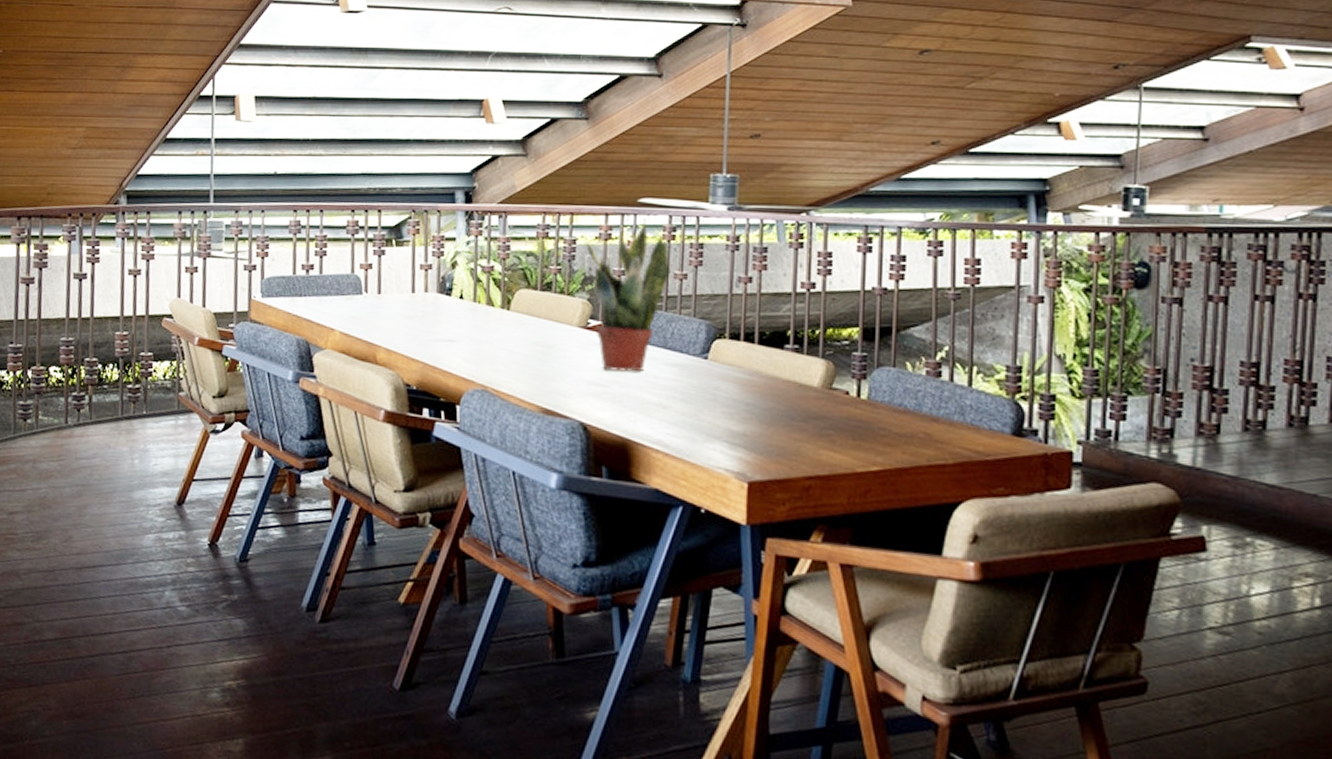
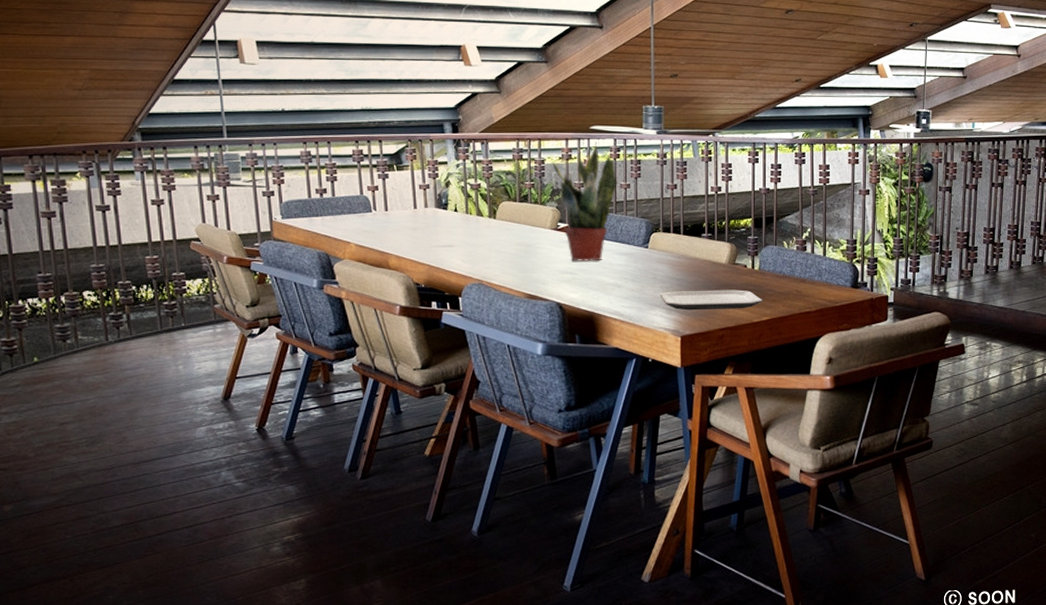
plate: none [722,419,873,452] -> present [660,290,763,311]

